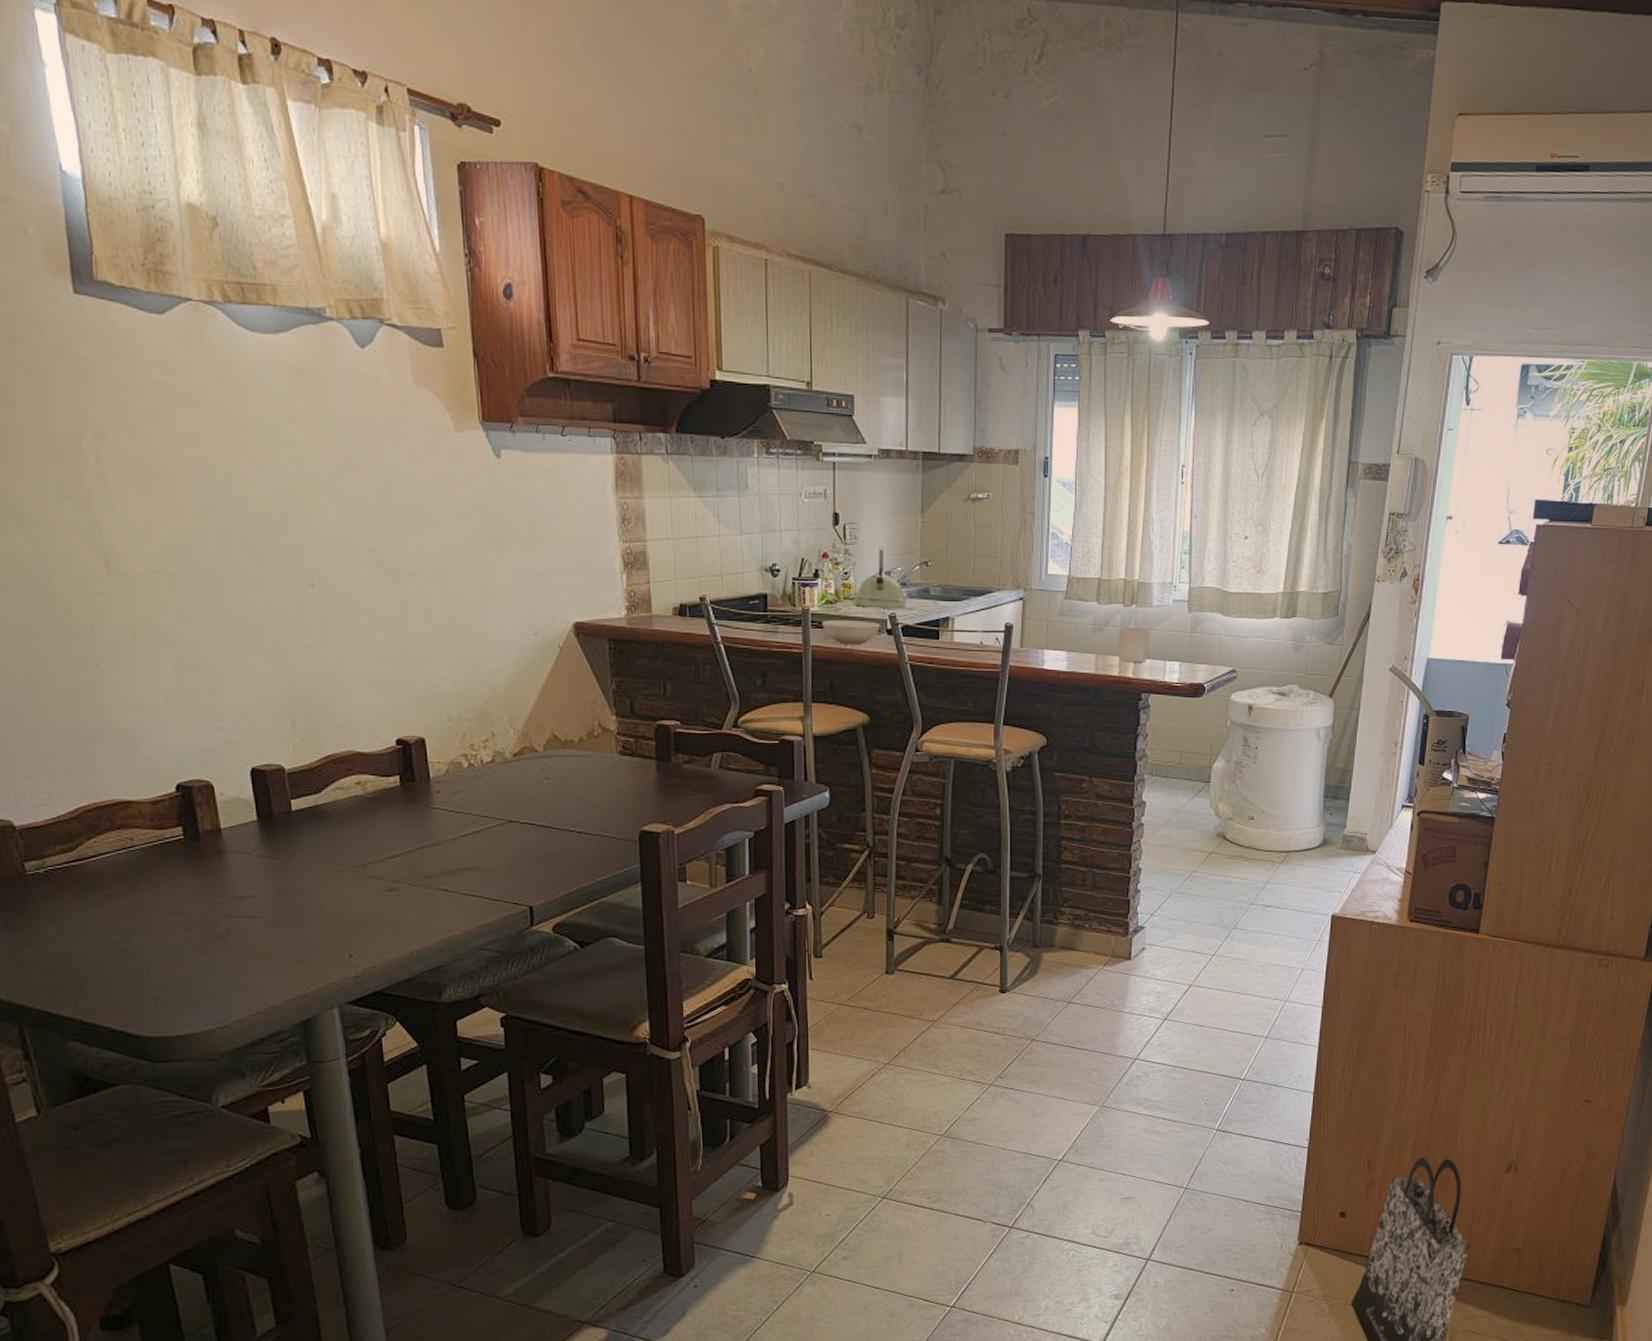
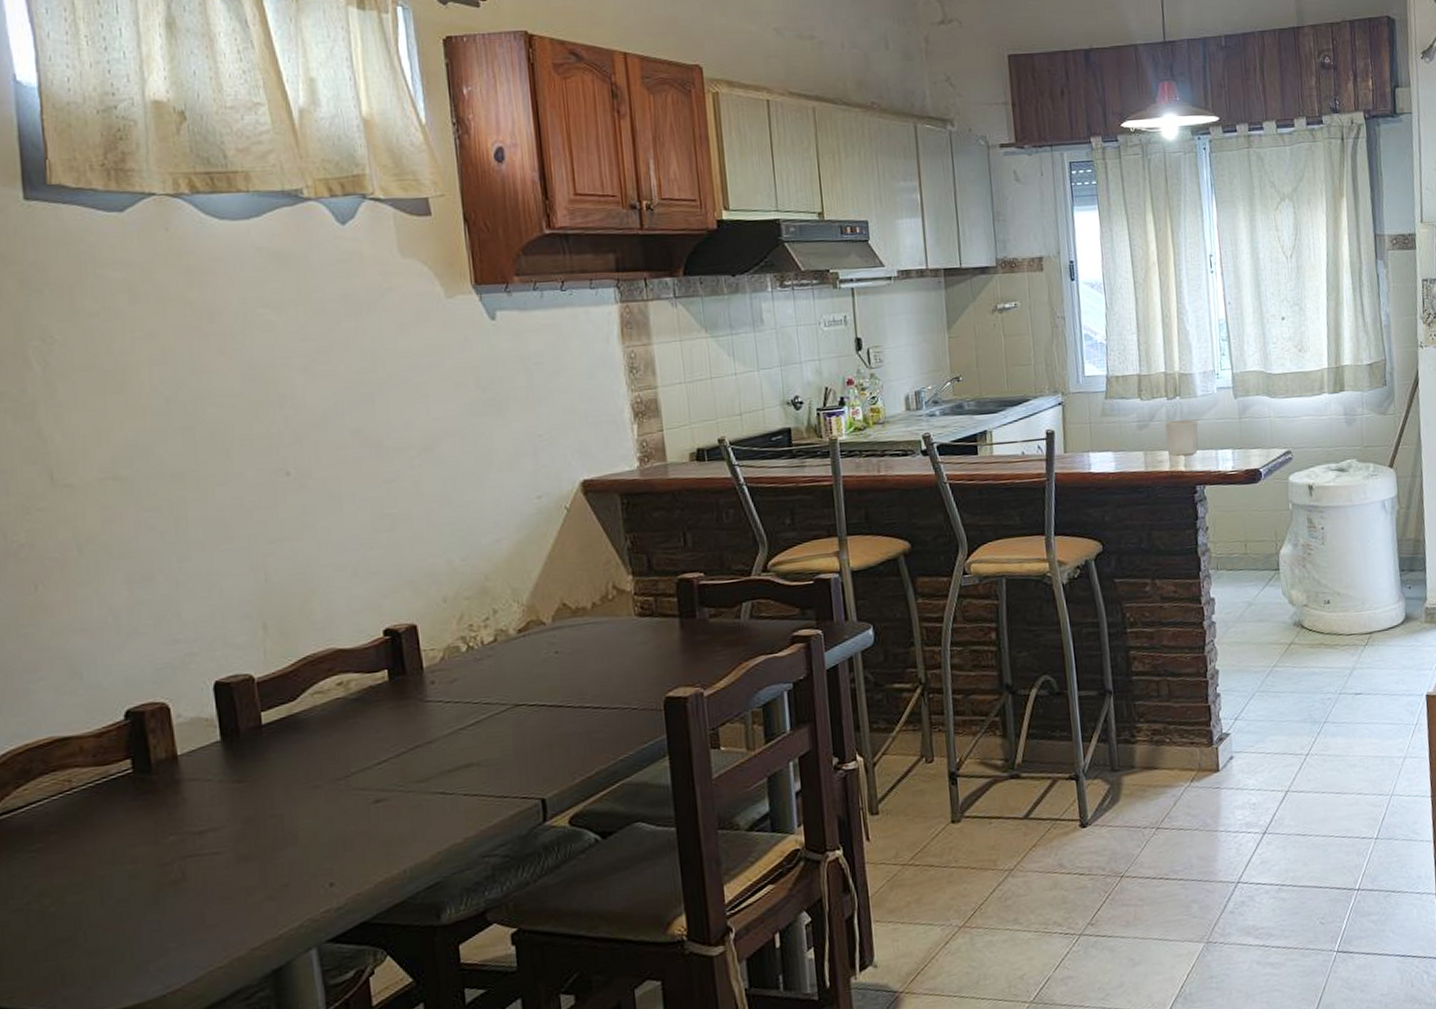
bowl: present [821,619,880,646] -> none [851,444,915,472]
kettle: present [854,546,906,609] -> none [884,366,940,431]

